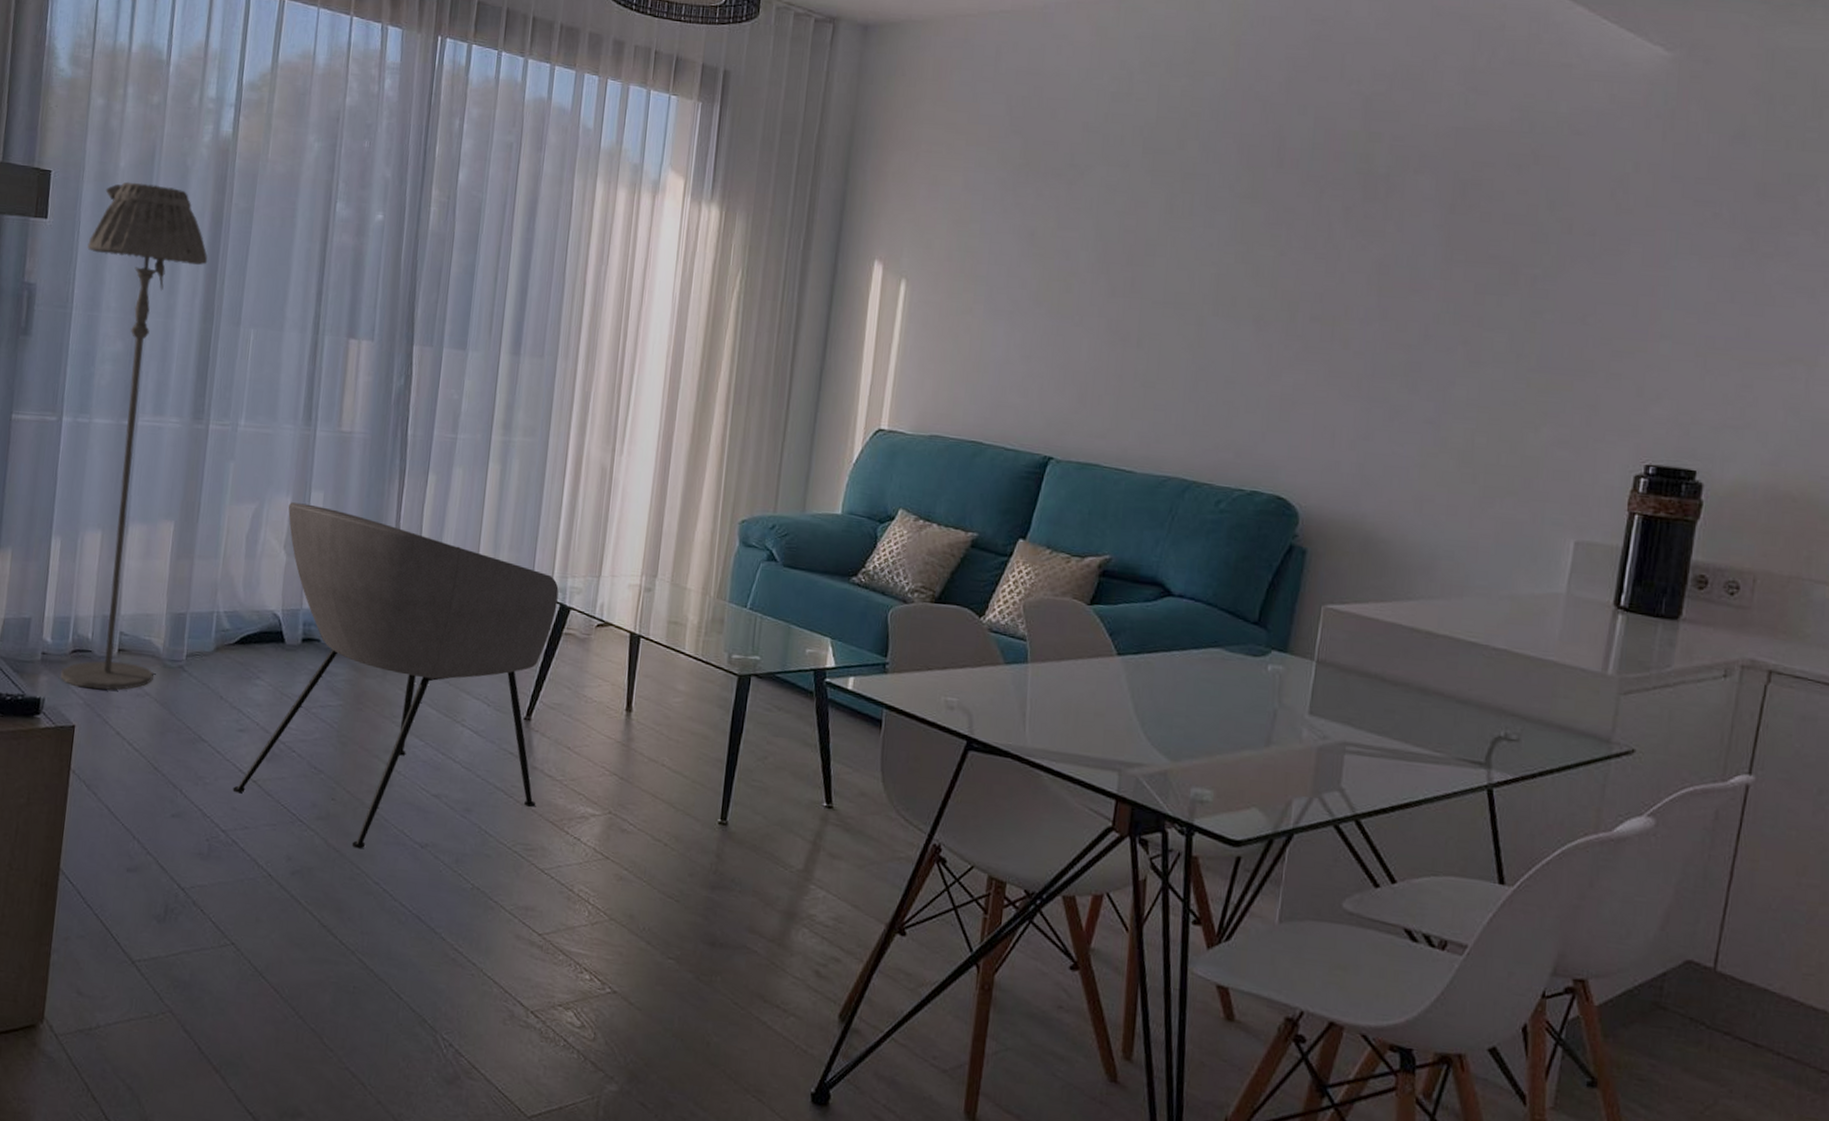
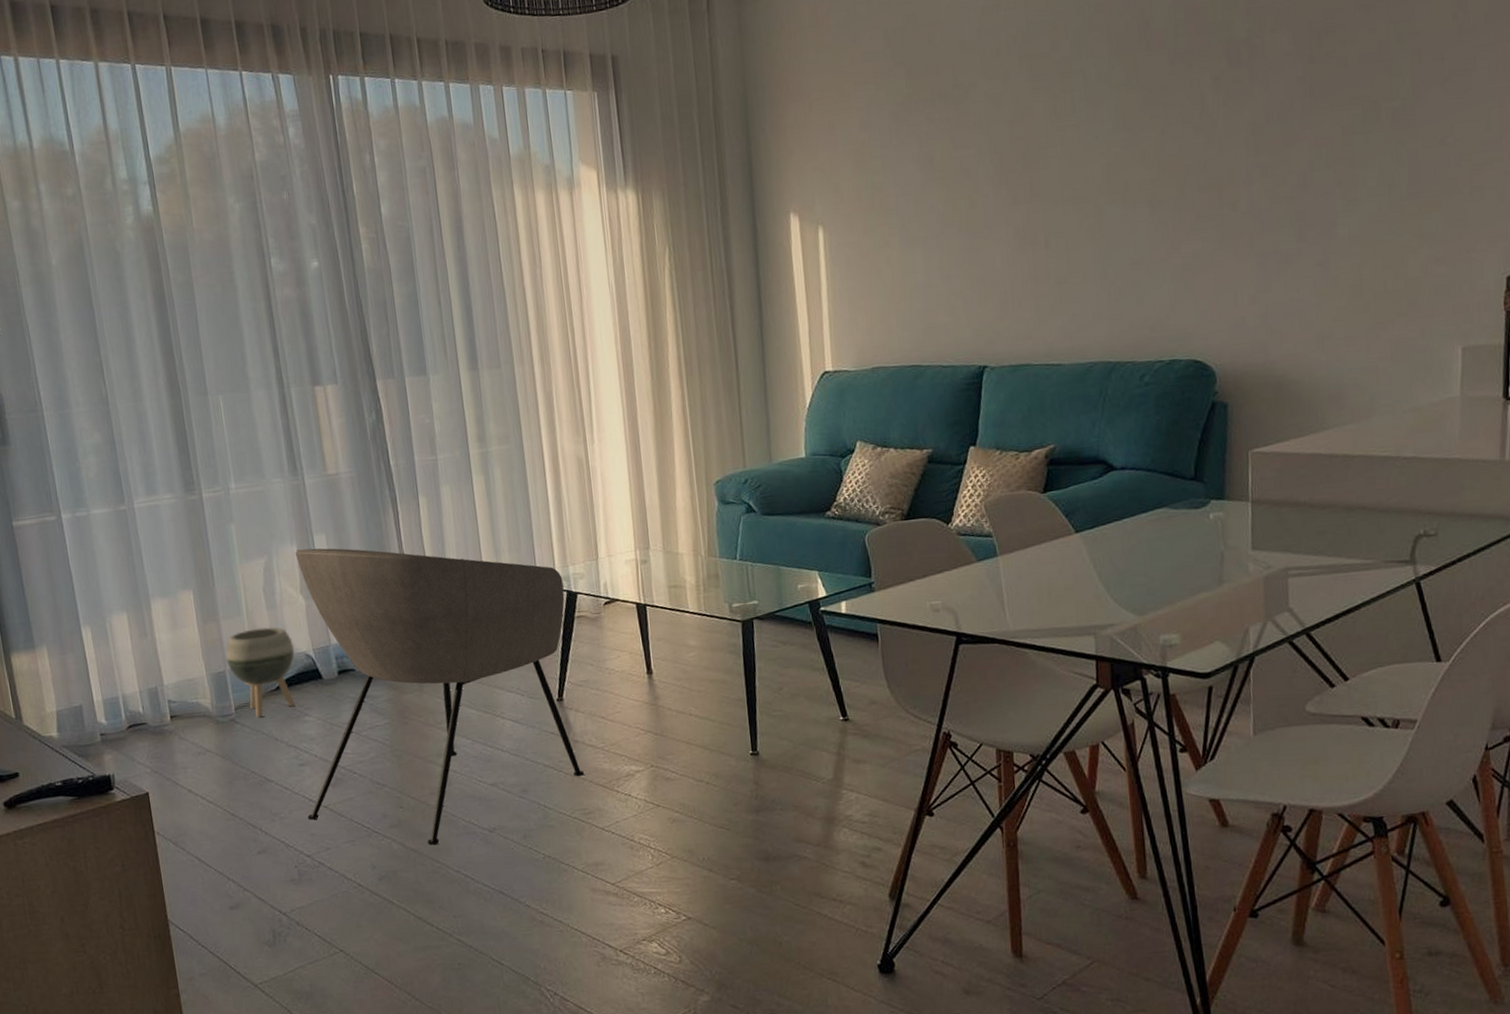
floor lamp: present [60,181,208,690] -> none [41,275,210,758]
planter: none [190,575,263,671] -> present [225,627,295,718]

